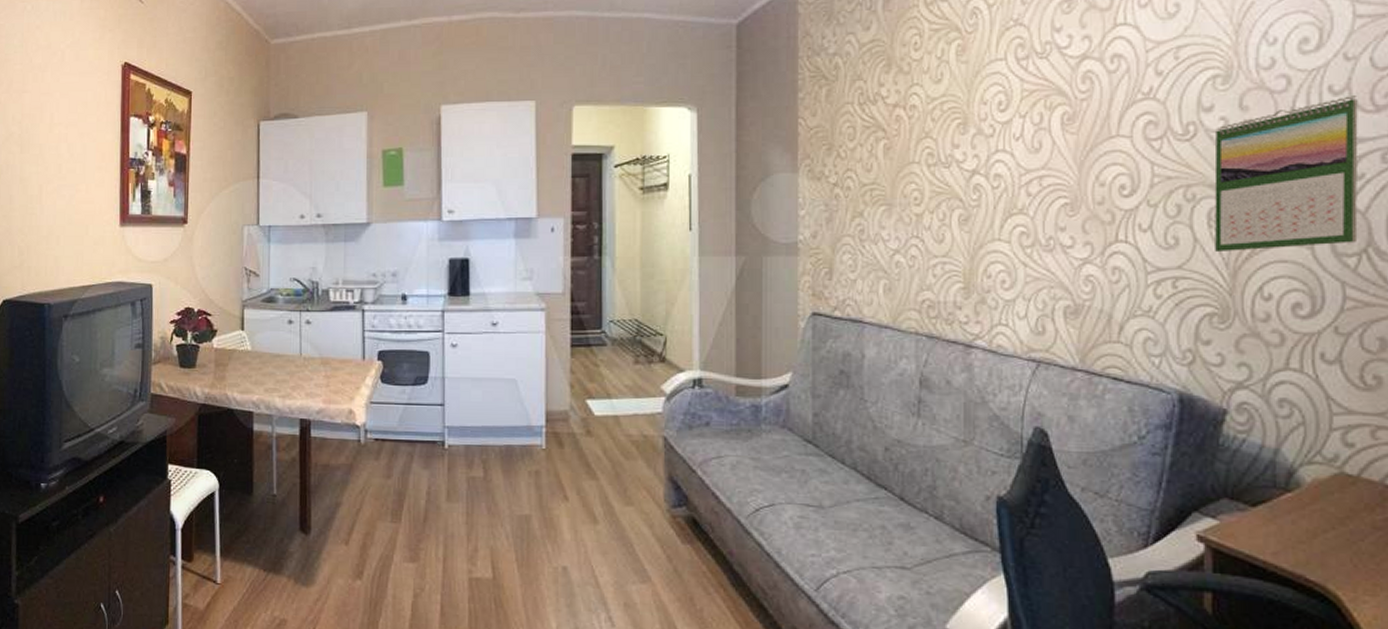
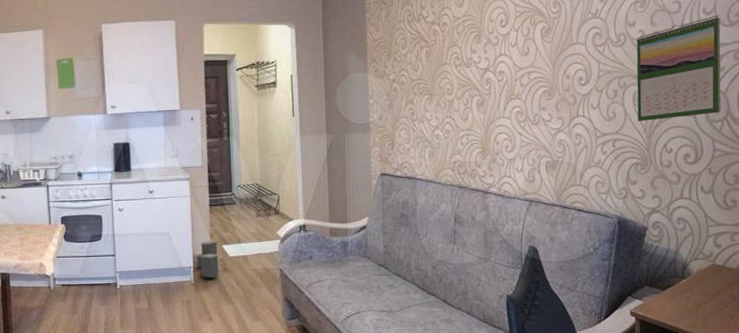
laundry hamper: none [550,392,580,442] -> present [196,240,219,278]

